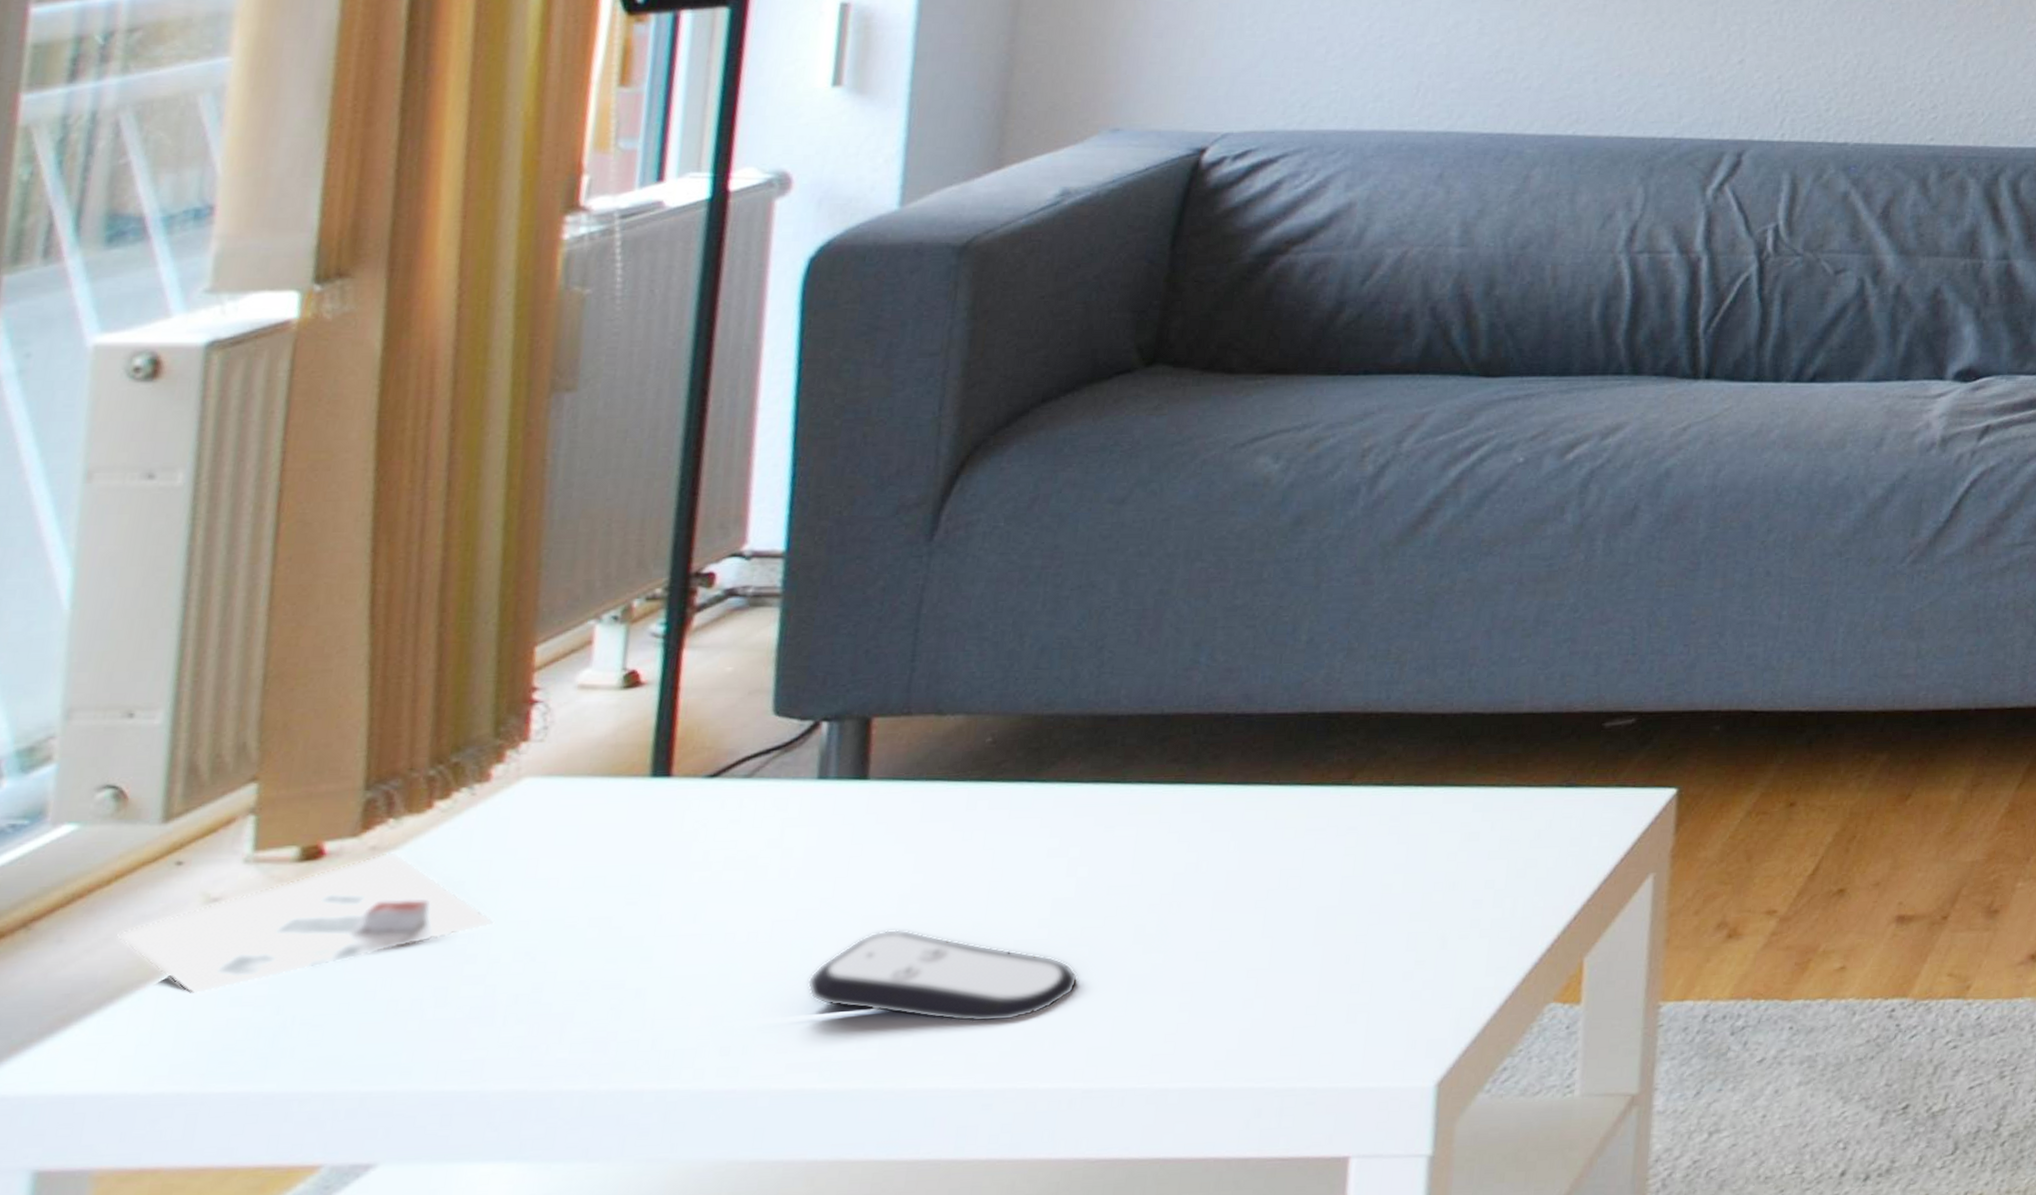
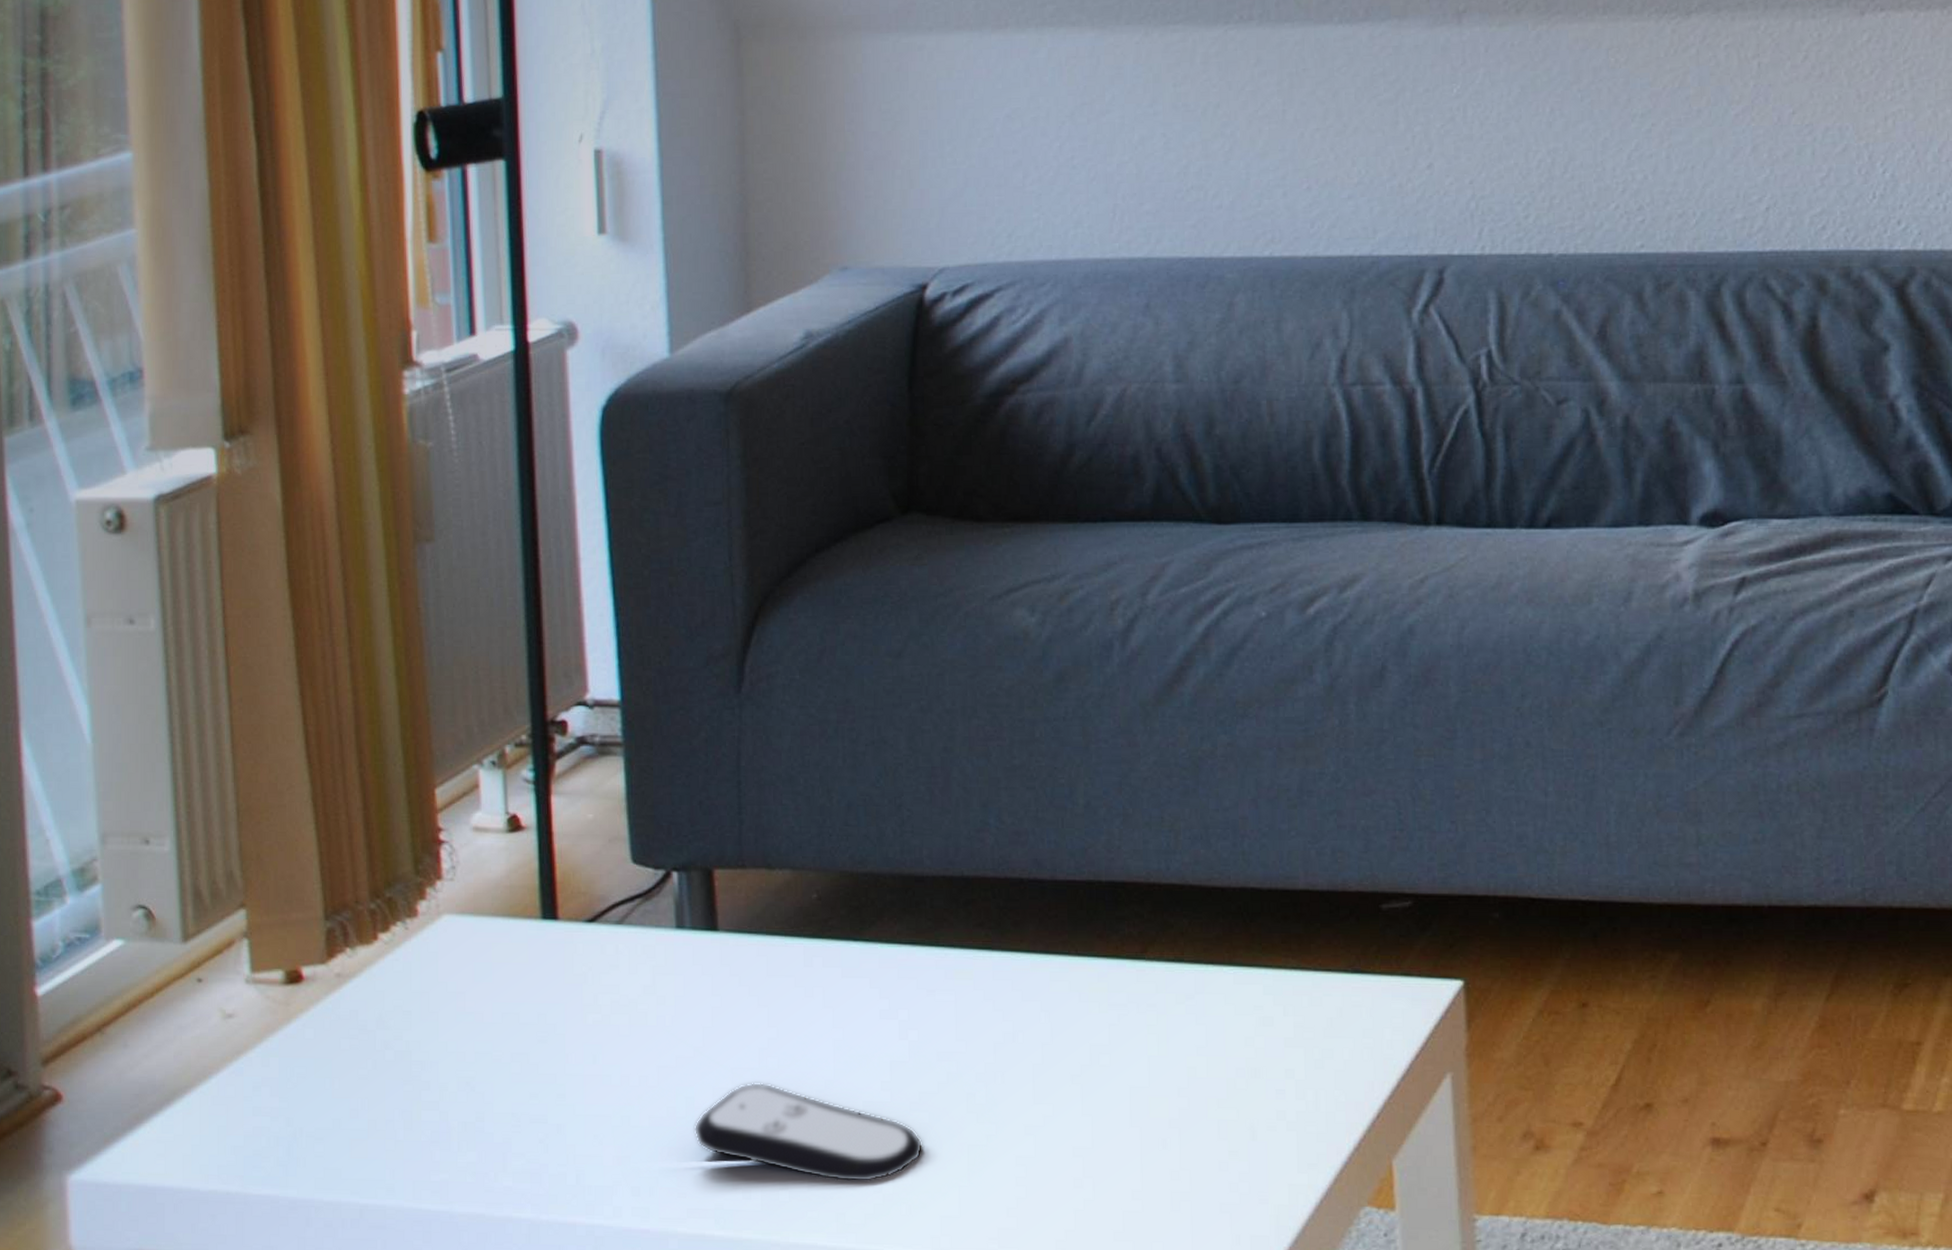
architectural model: present [117,851,495,996] -> none [165,979,439,1103]

